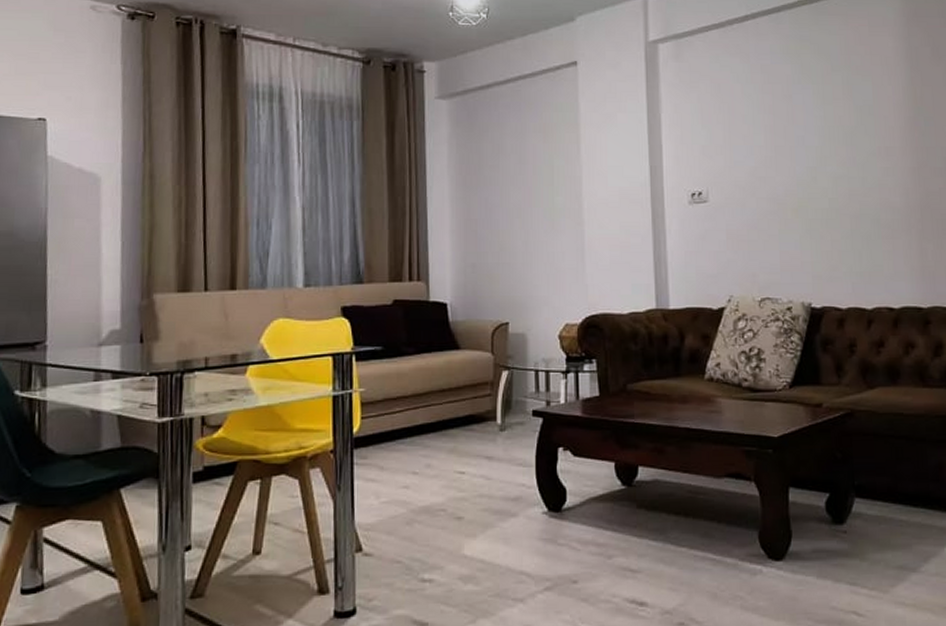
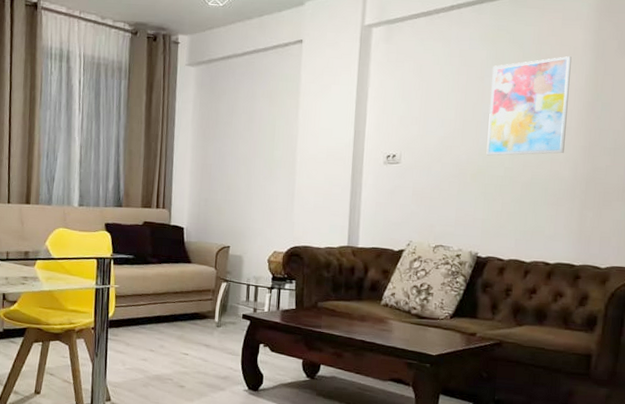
wall art: none [800,67,892,186] -> present [486,56,572,156]

